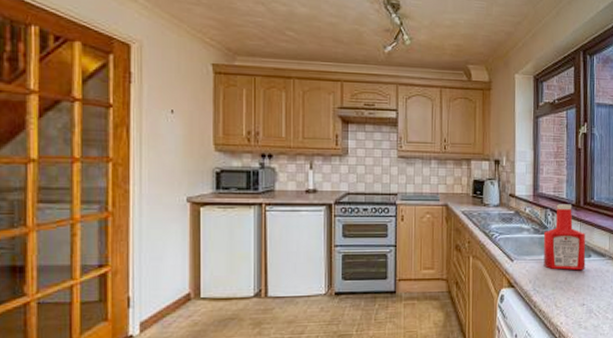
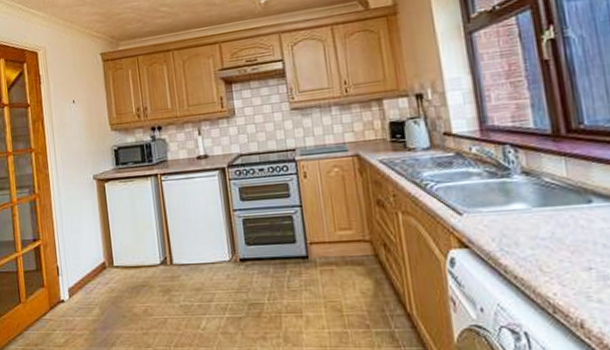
ketchup bottle: present [543,204,586,271] -> none [504,134,585,223]

